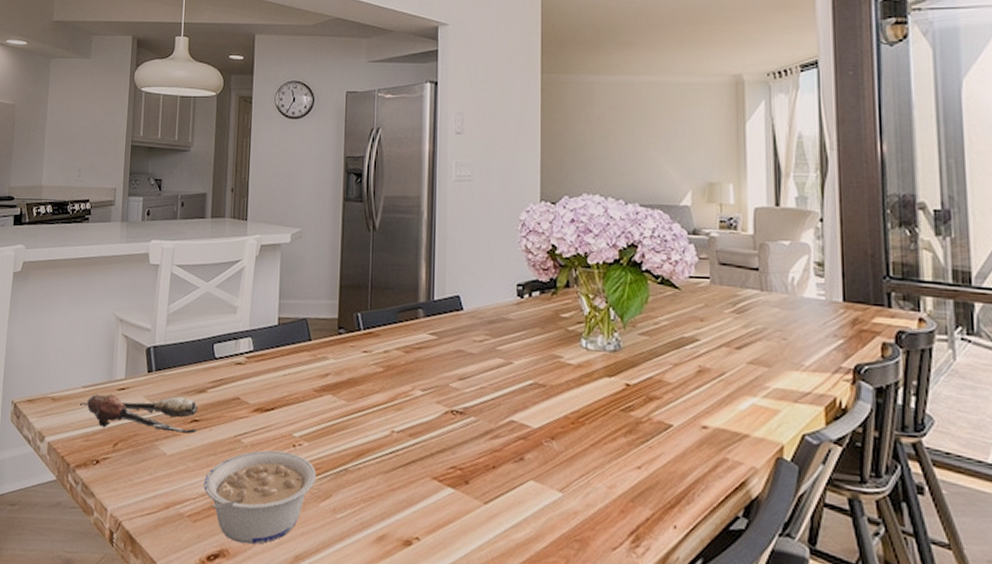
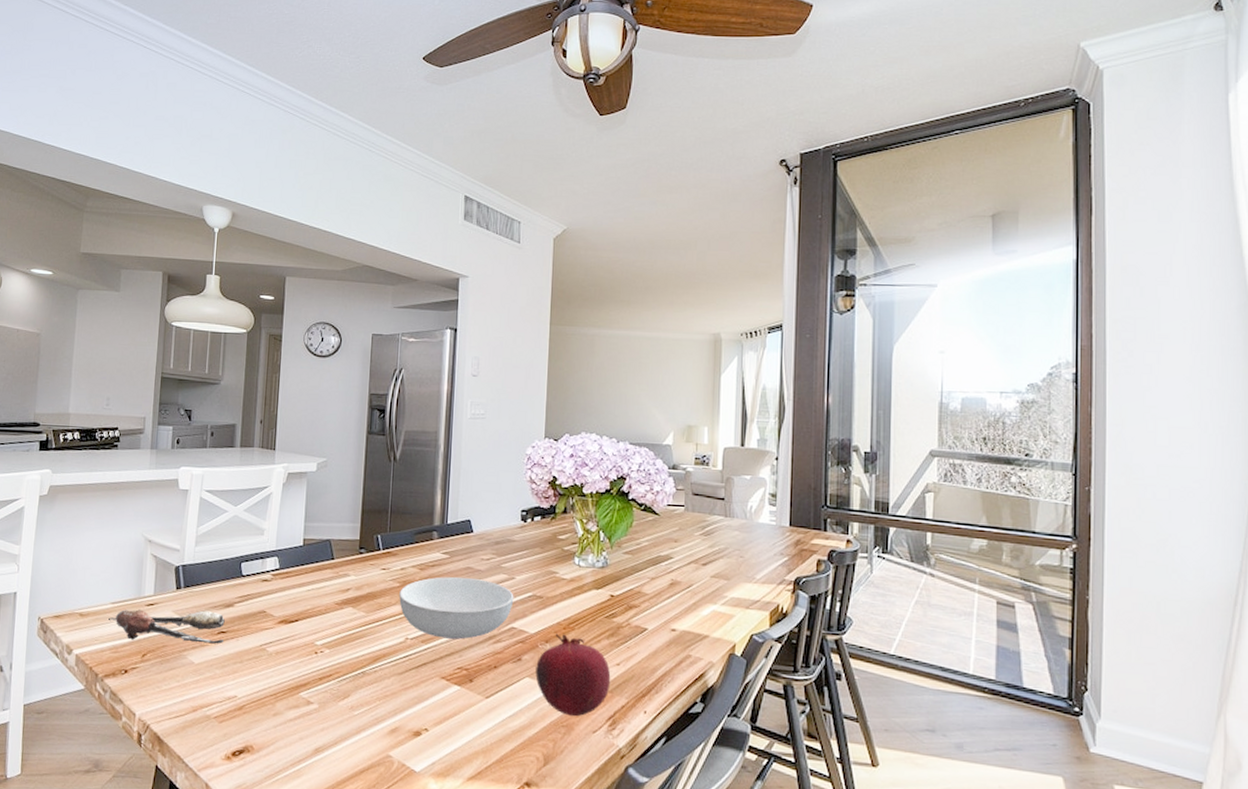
legume: present [203,450,317,545] -> none [230,657,337,741]
serving bowl: none [383,360,513,434] -> present [399,576,514,640]
fruit: none [541,429,631,530] -> present [535,633,611,717]

